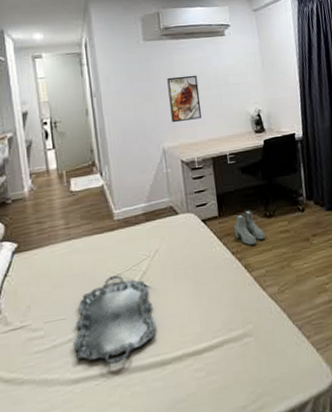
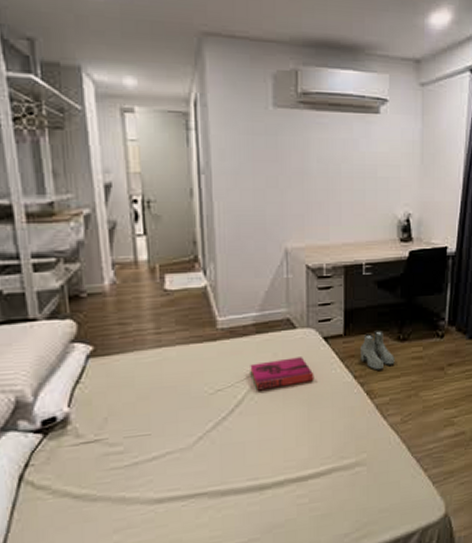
serving tray: present [73,275,156,365] -> none [158,391,257,486]
hardback book: none [143,238,198,272] -> present [250,357,314,391]
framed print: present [167,75,202,123] -> none [299,160,339,219]

